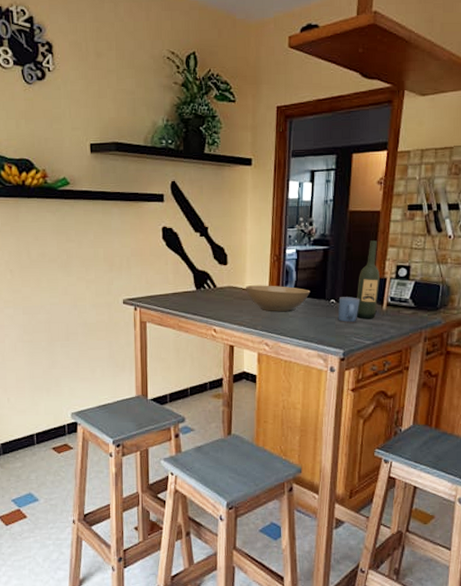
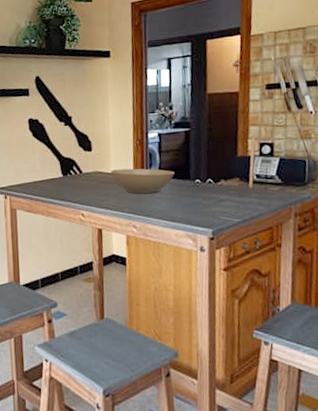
mug: present [338,297,360,323] -> none [203,176,226,203]
wine bottle: present [356,240,380,320] -> none [221,120,244,198]

